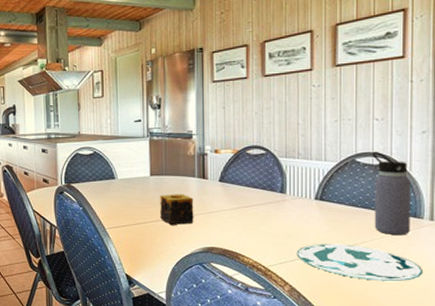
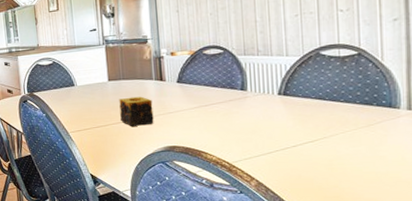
plate: present [296,244,424,281] -> none [261,137,403,173]
water bottle: present [372,151,411,236] -> none [338,42,385,127]

